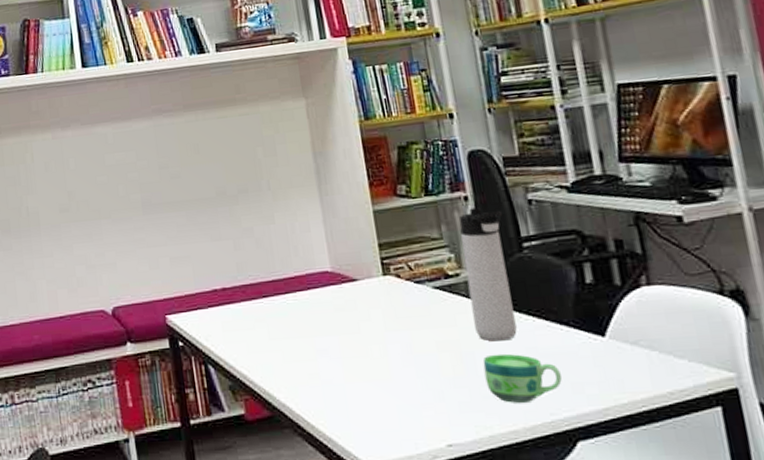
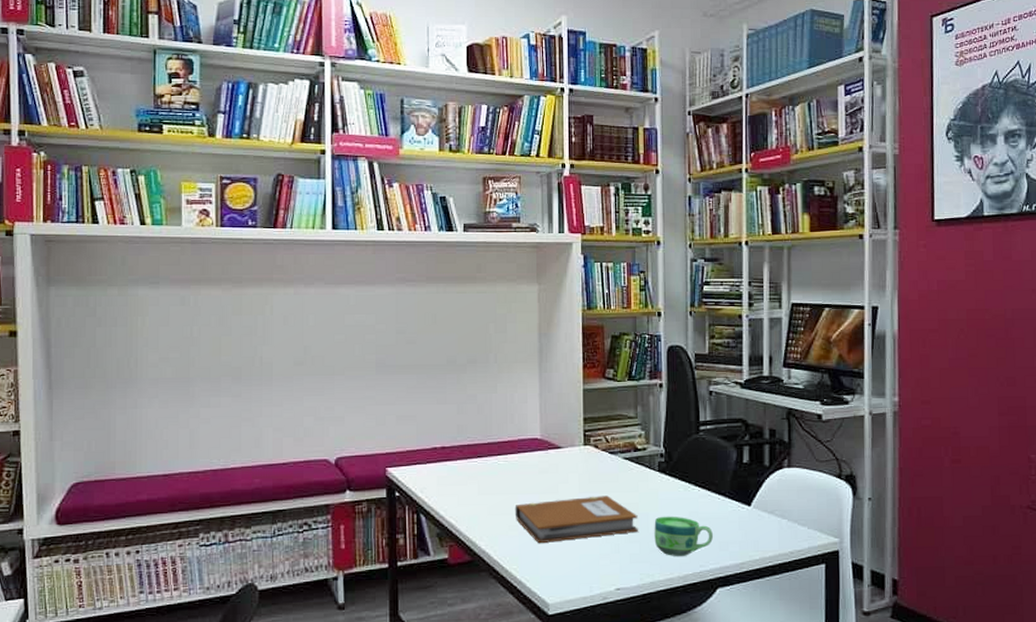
notebook: none [312,333,464,394] -> present [514,495,638,544]
thermos bottle: present [459,207,517,342] -> none [652,394,688,506]

